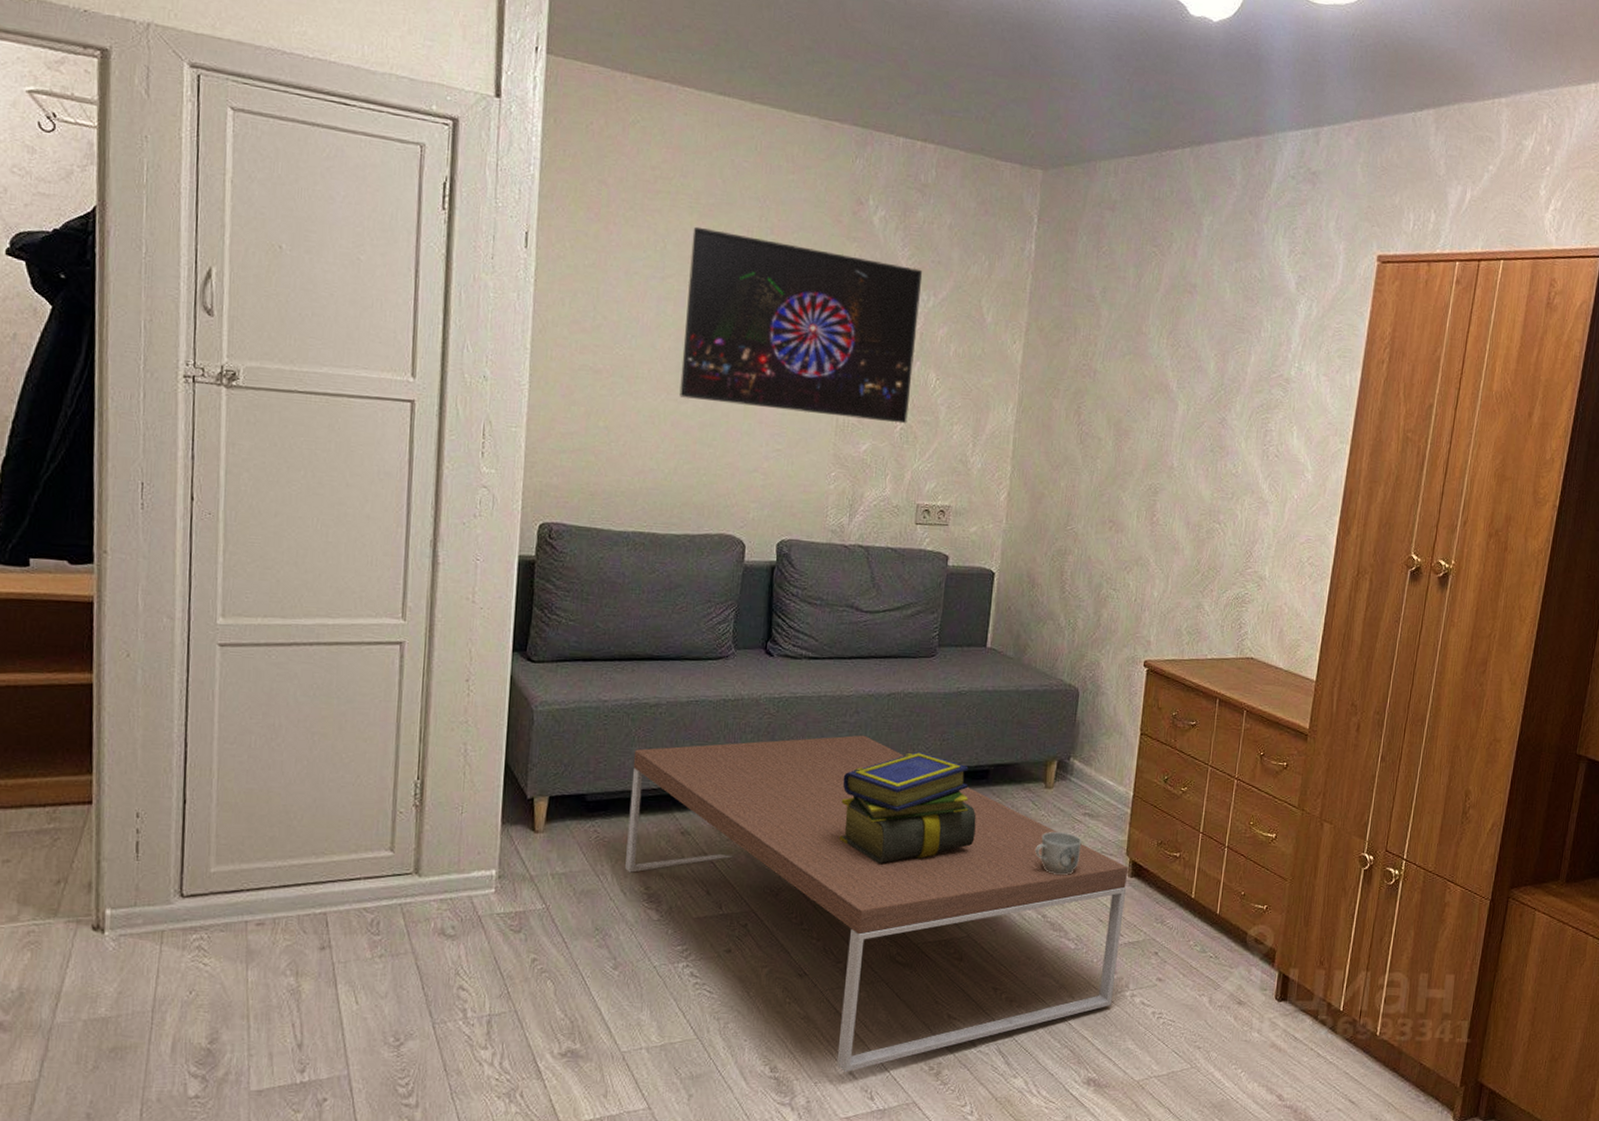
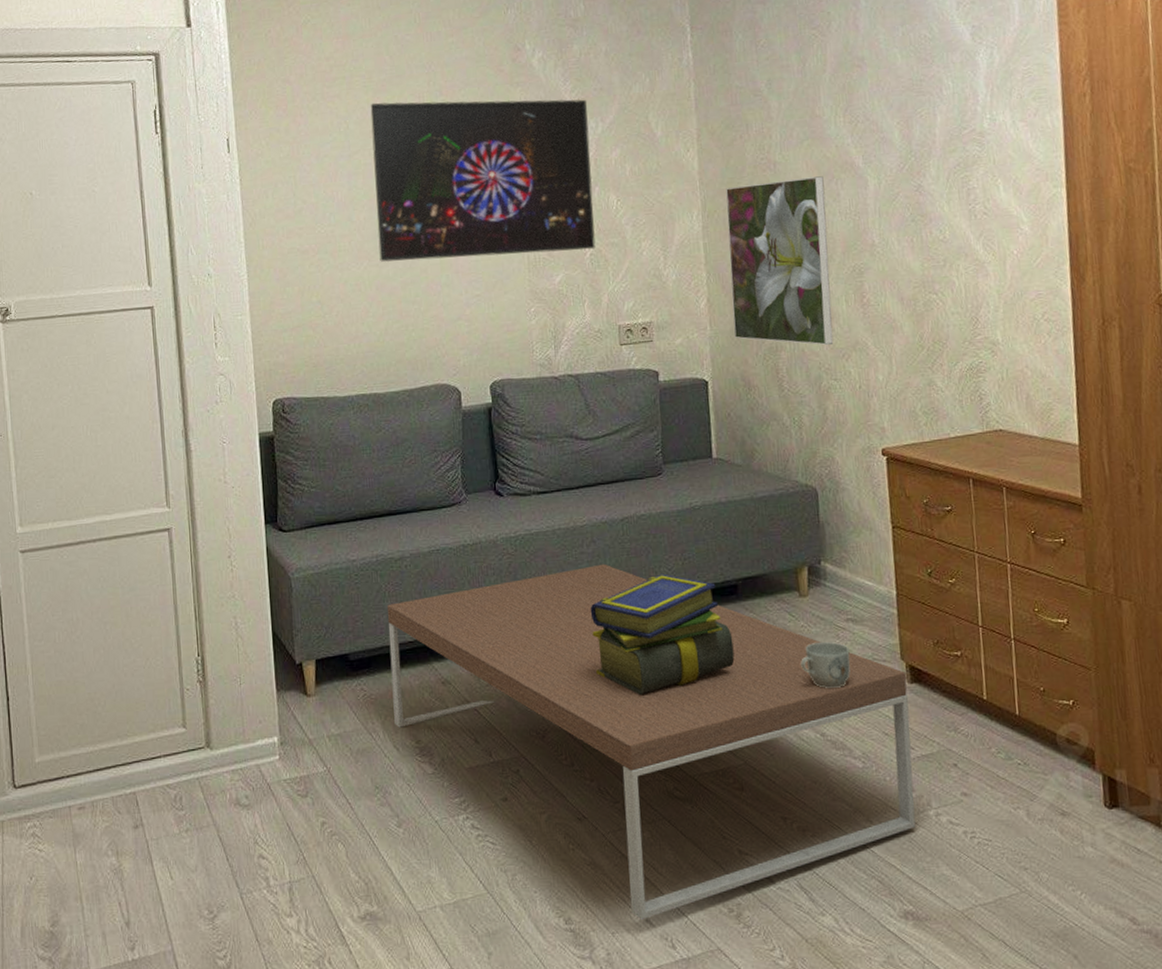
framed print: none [1027,387,1138,556] -> present [726,176,834,346]

